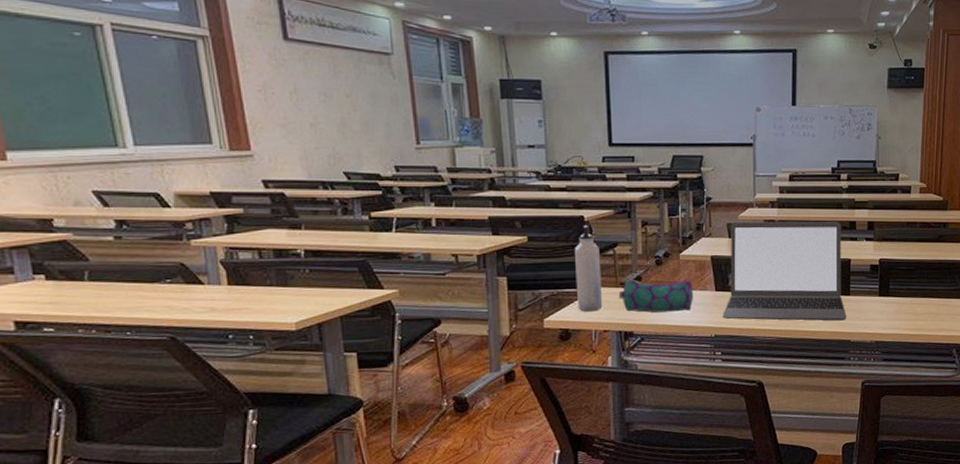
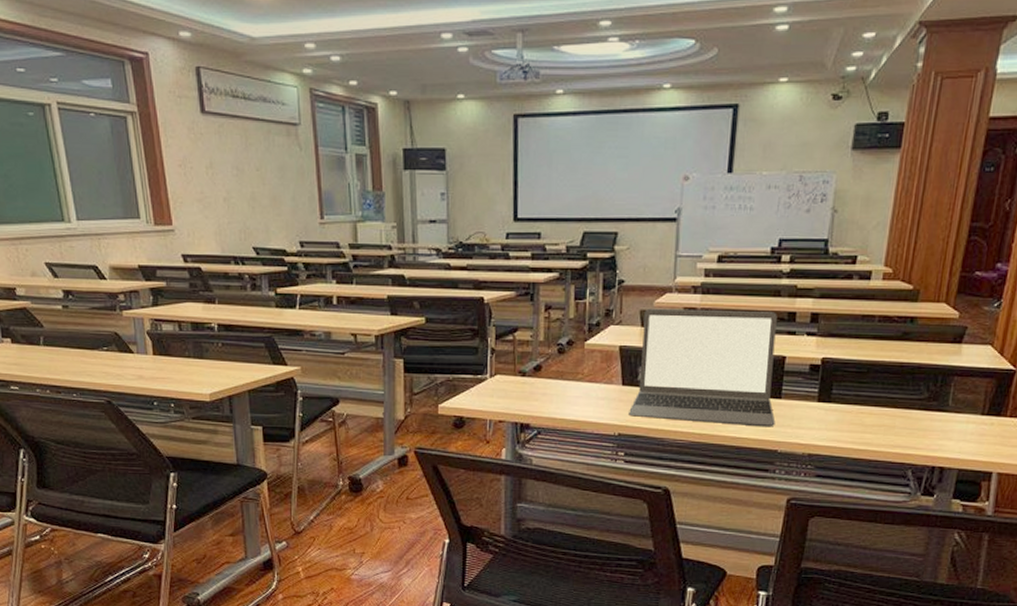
water bottle: present [574,226,603,312] -> none [472,308,500,400]
pencil case: present [619,278,693,313] -> none [516,367,598,406]

